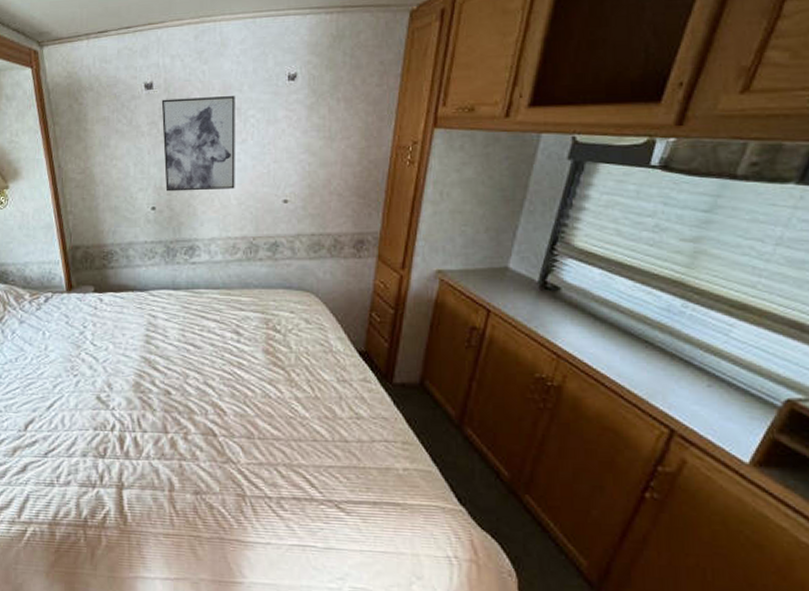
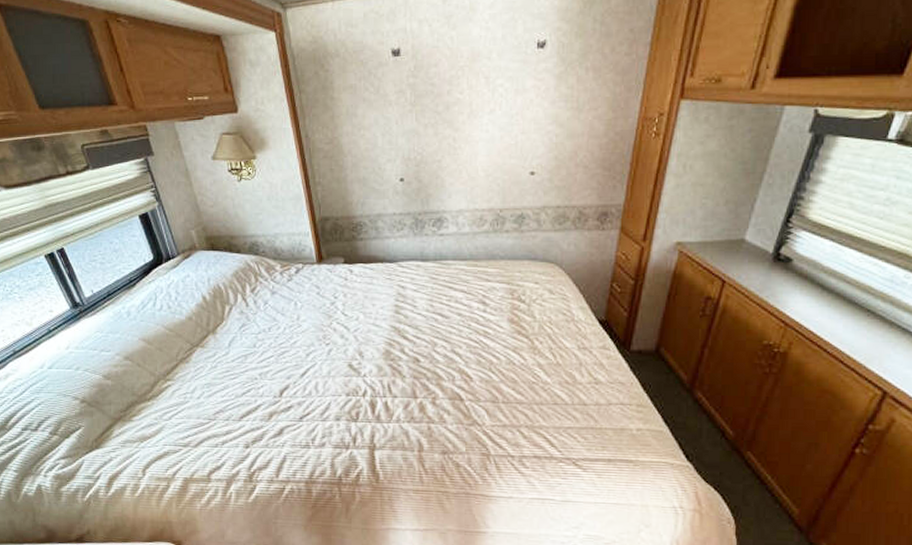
wall art: present [161,96,235,192] -> none [409,64,484,163]

